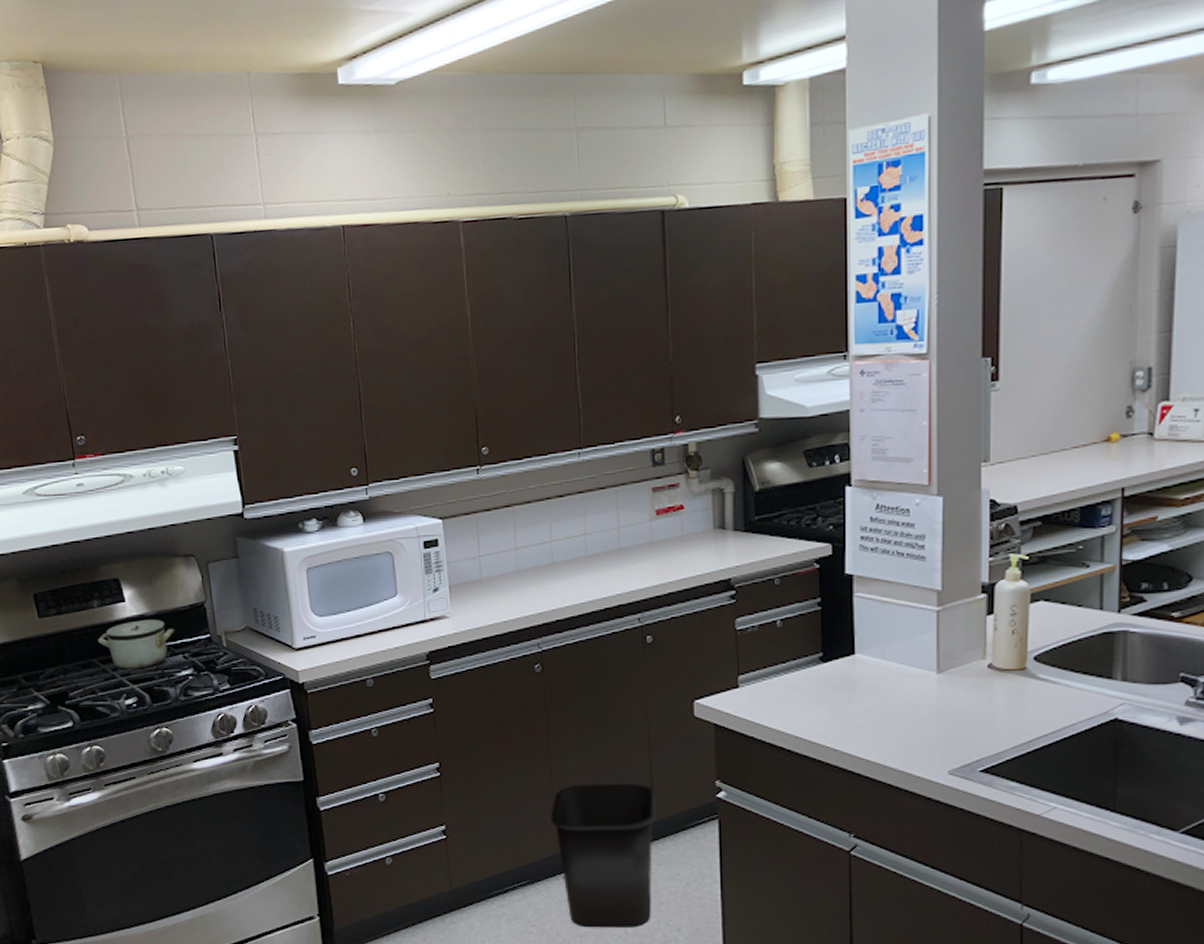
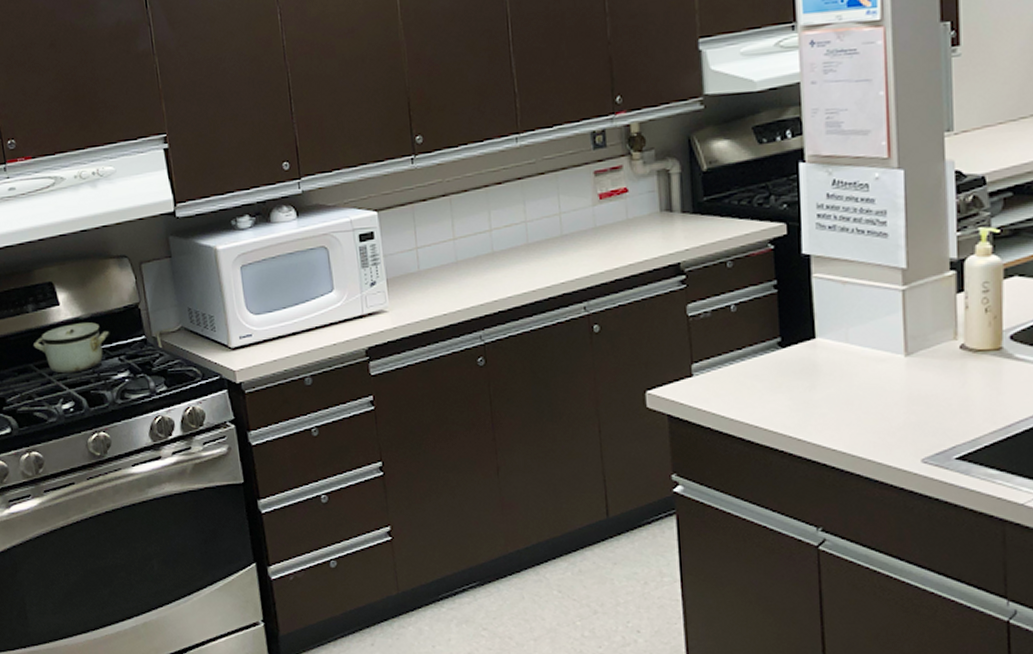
waste bin: present [550,783,657,928] -> none [499,478,610,631]

